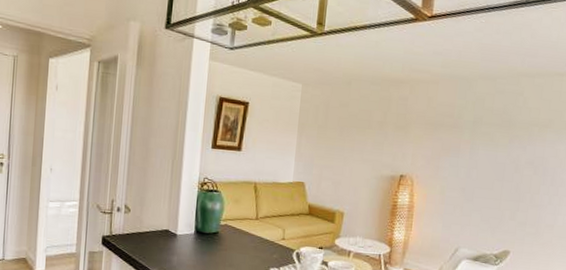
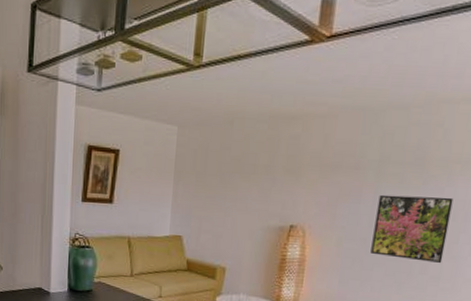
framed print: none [468,150,534,211] -> present [370,194,454,264]

